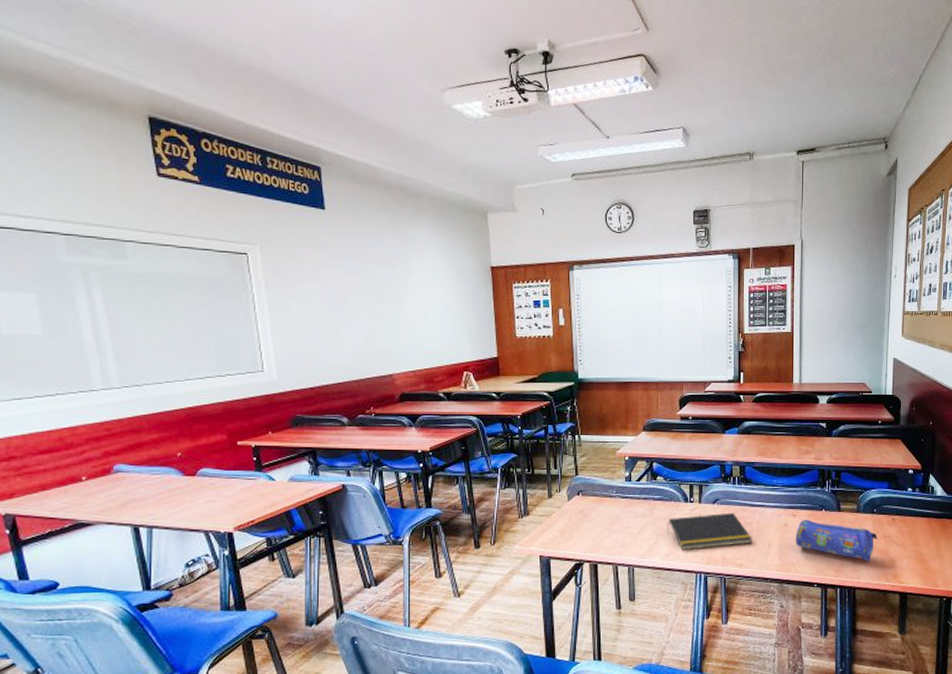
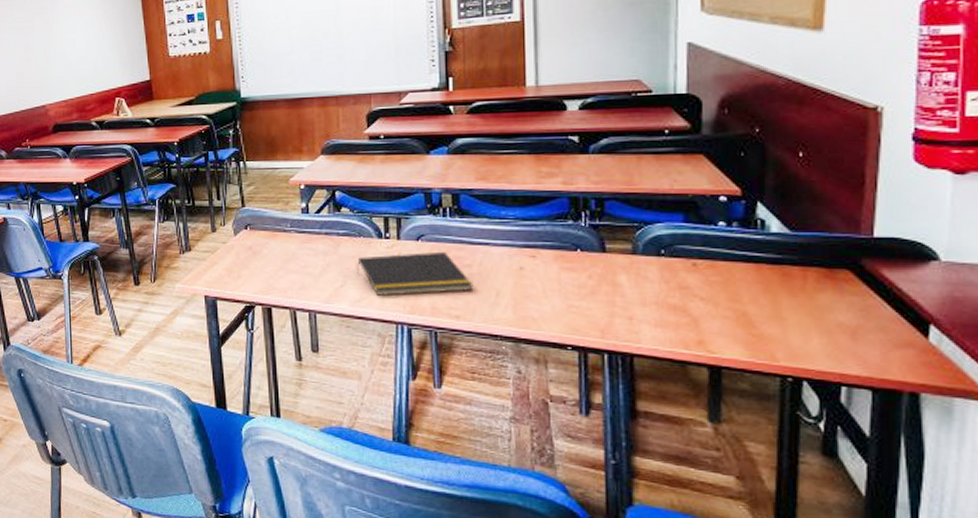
pencil case: present [795,519,878,561] -> none [535,262,668,320]

